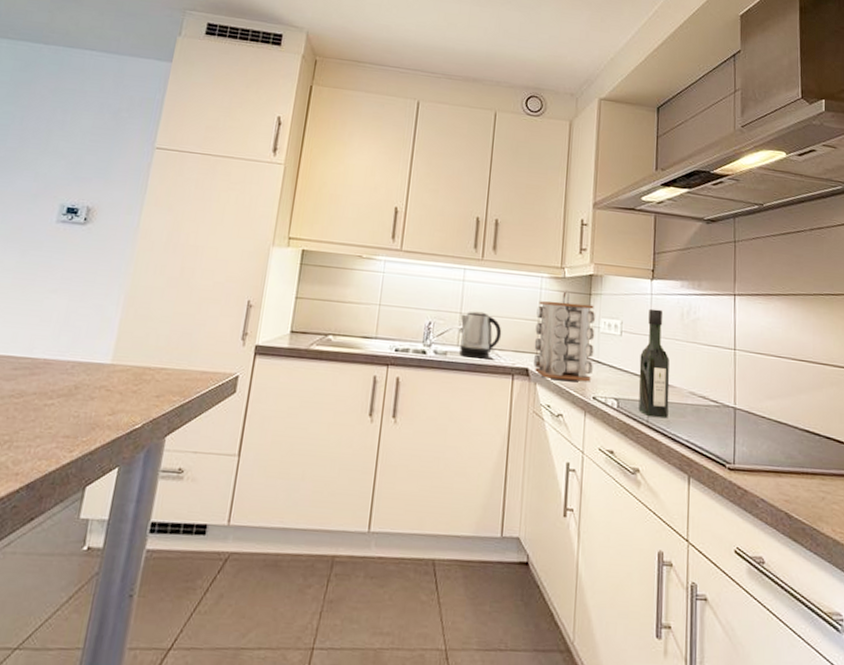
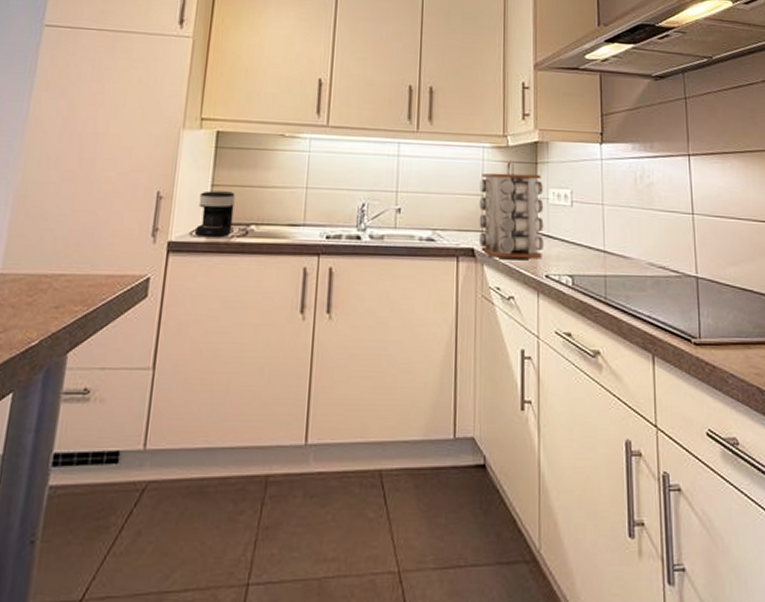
coffee maker: none [274,302,326,346] -> present [189,190,248,239]
kettle: present [459,311,502,359] -> none [398,188,443,241]
bottle: present [638,308,670,419] -> none [593,175,627,294]

